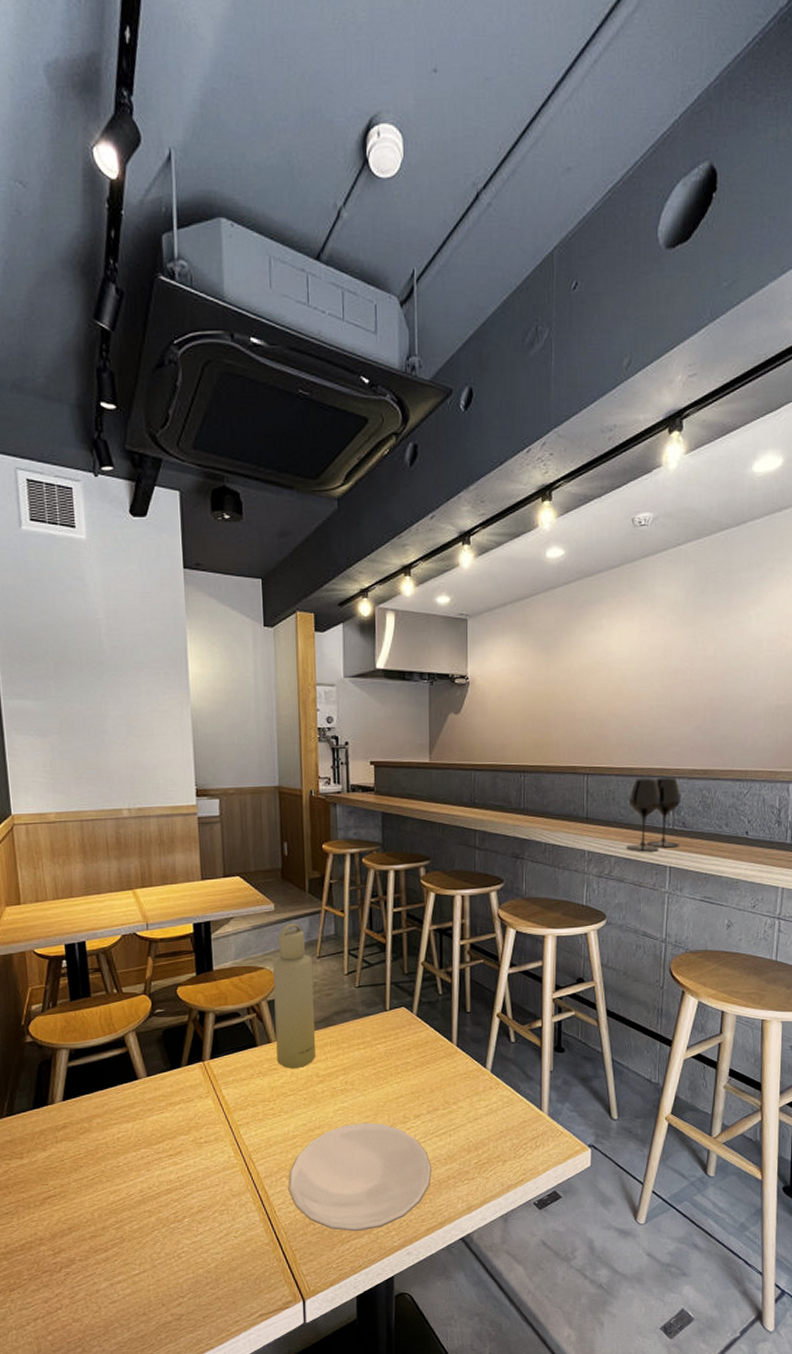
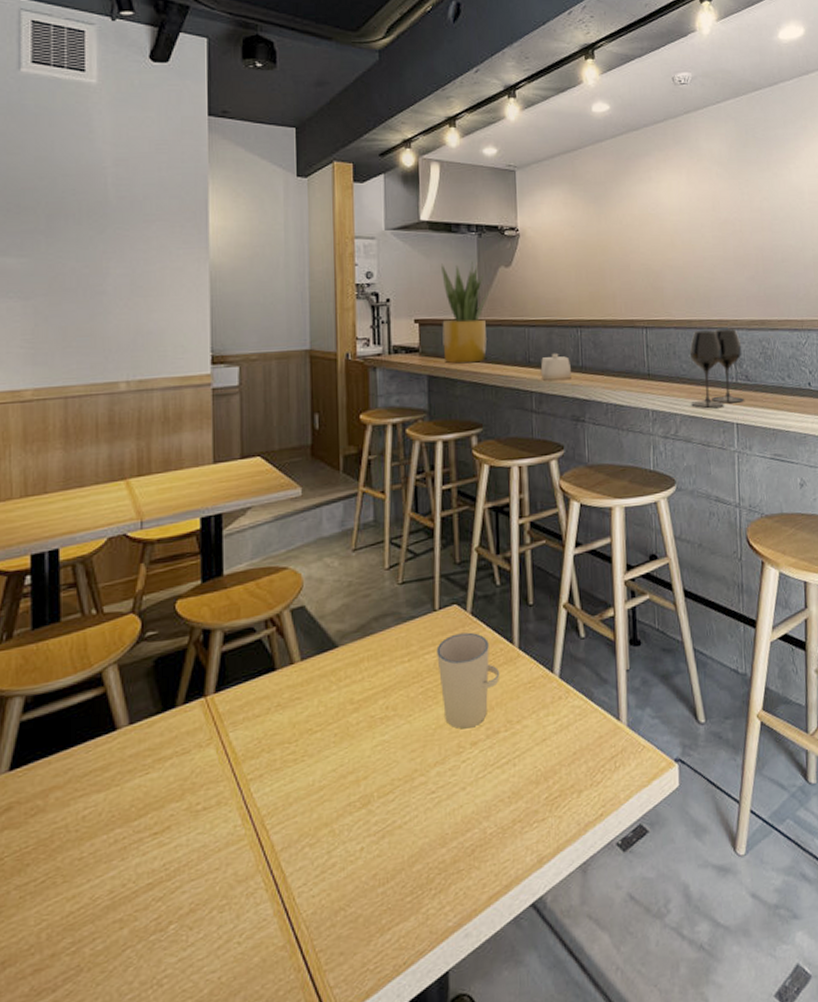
bottle: present [272,923,316,1068] -> none [298,510,350,696]
saucer: present [288,1122,433,1232] -> none [312,757,494,914]
cup: none [387,1030,440,1105] -> present [436,632,500,729]
planter: none [395,708,441,803] -> present [441,261,491,364]
sugar bowl: none [484,796,513,822] -> present [540,354,571,382]

